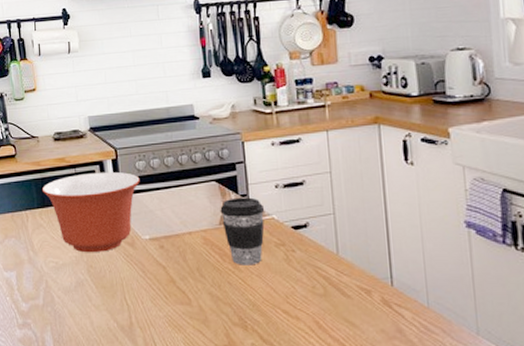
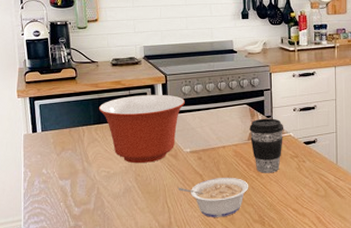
legume: none [137,270,225,319] -> present [177,178,249,217]

